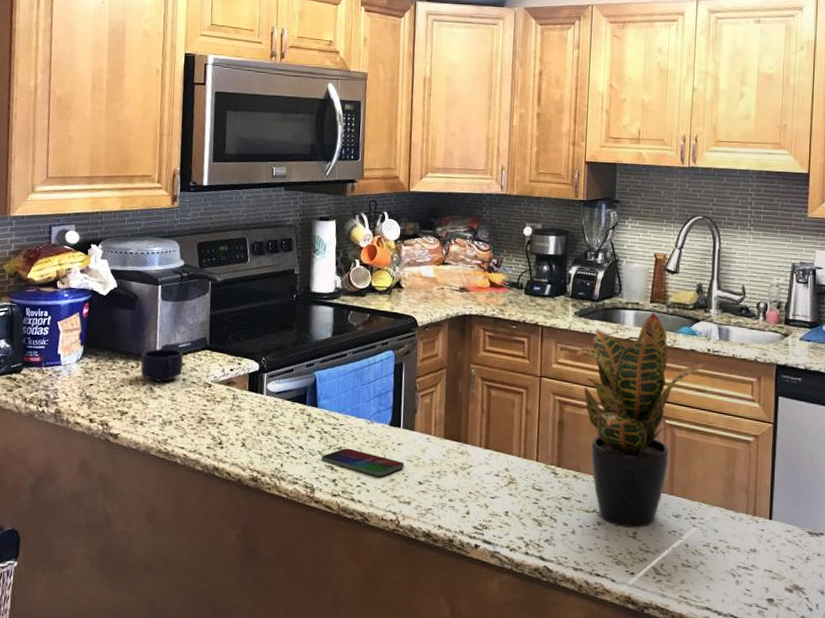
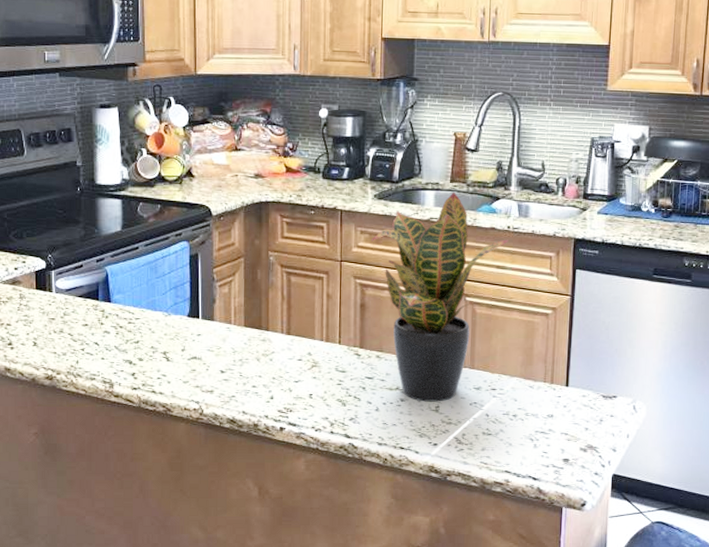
smartphone: present [322,448,404,477] -> none [119,341,205,367]

